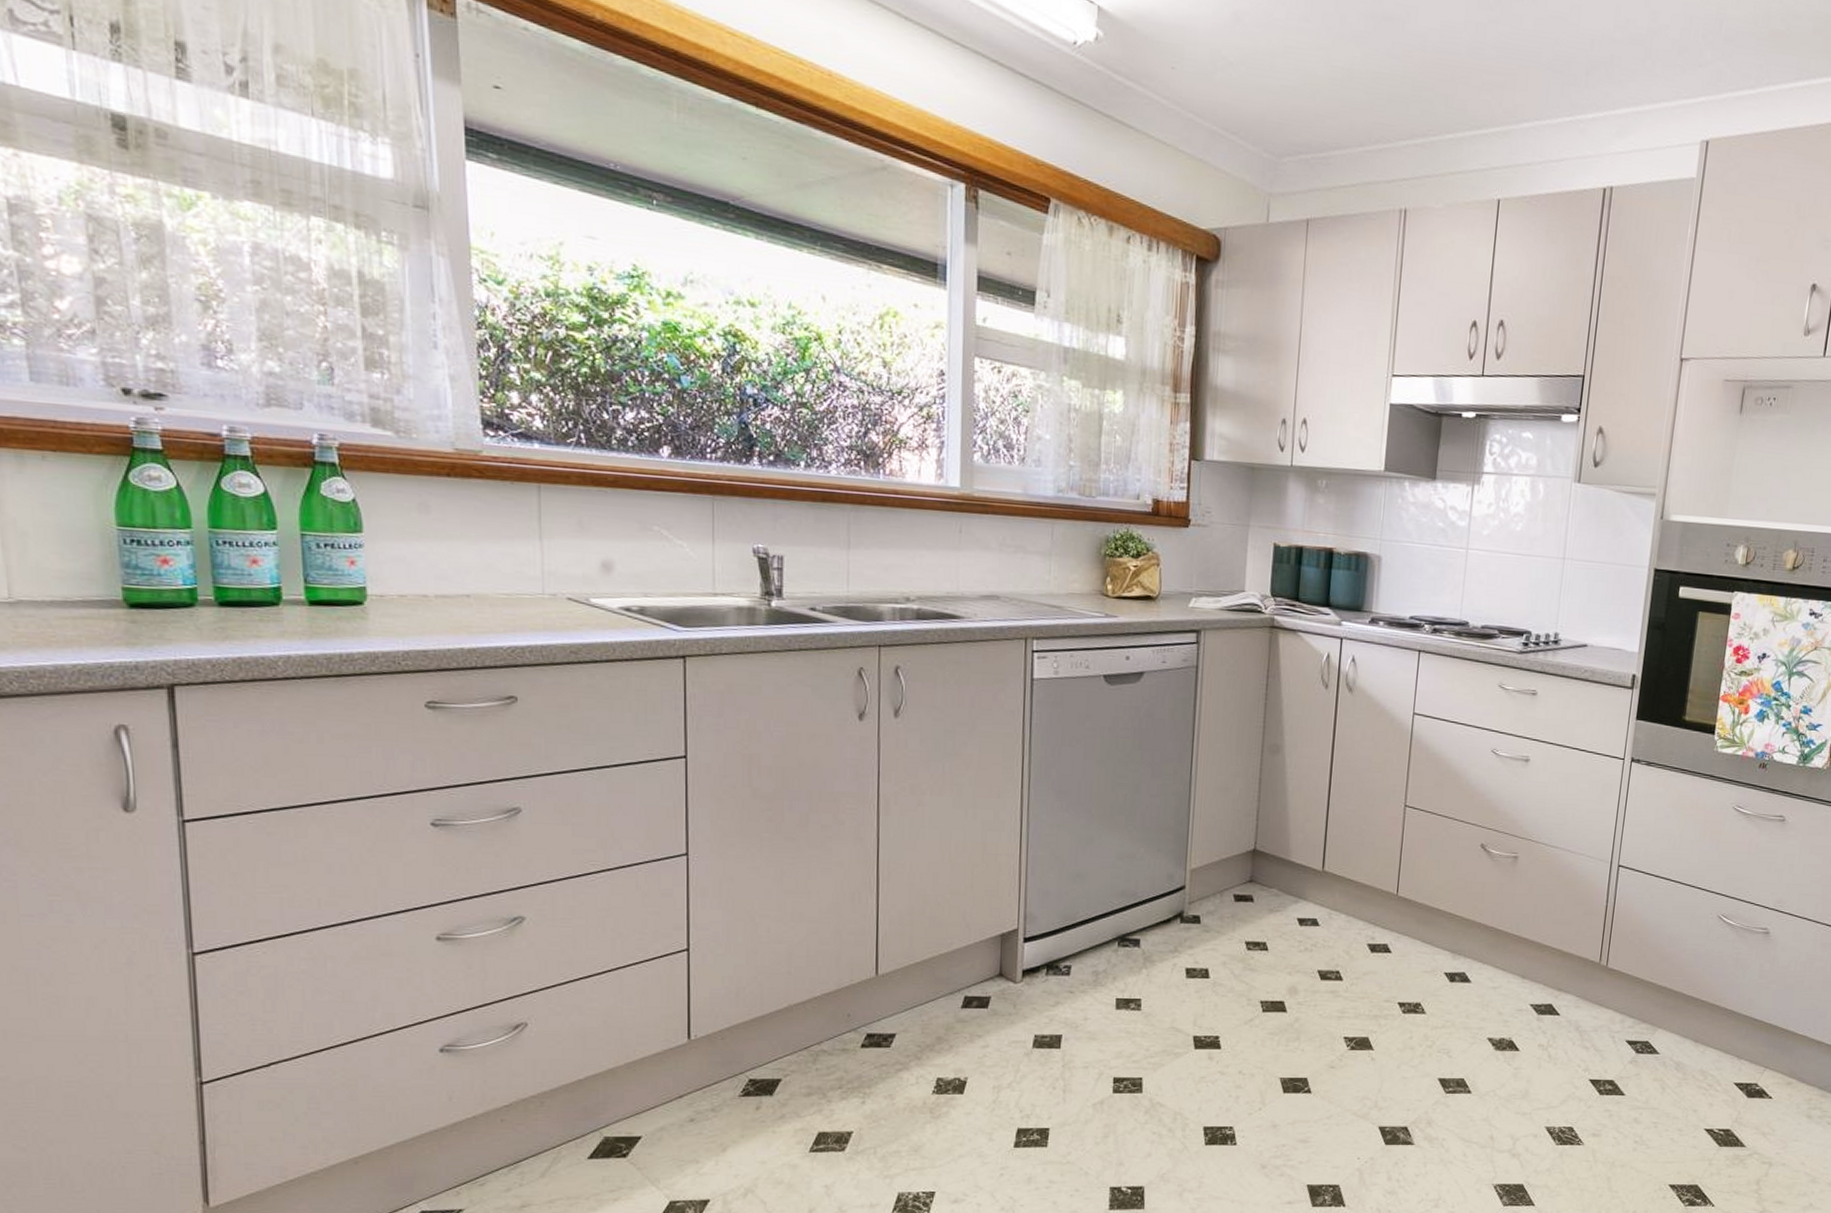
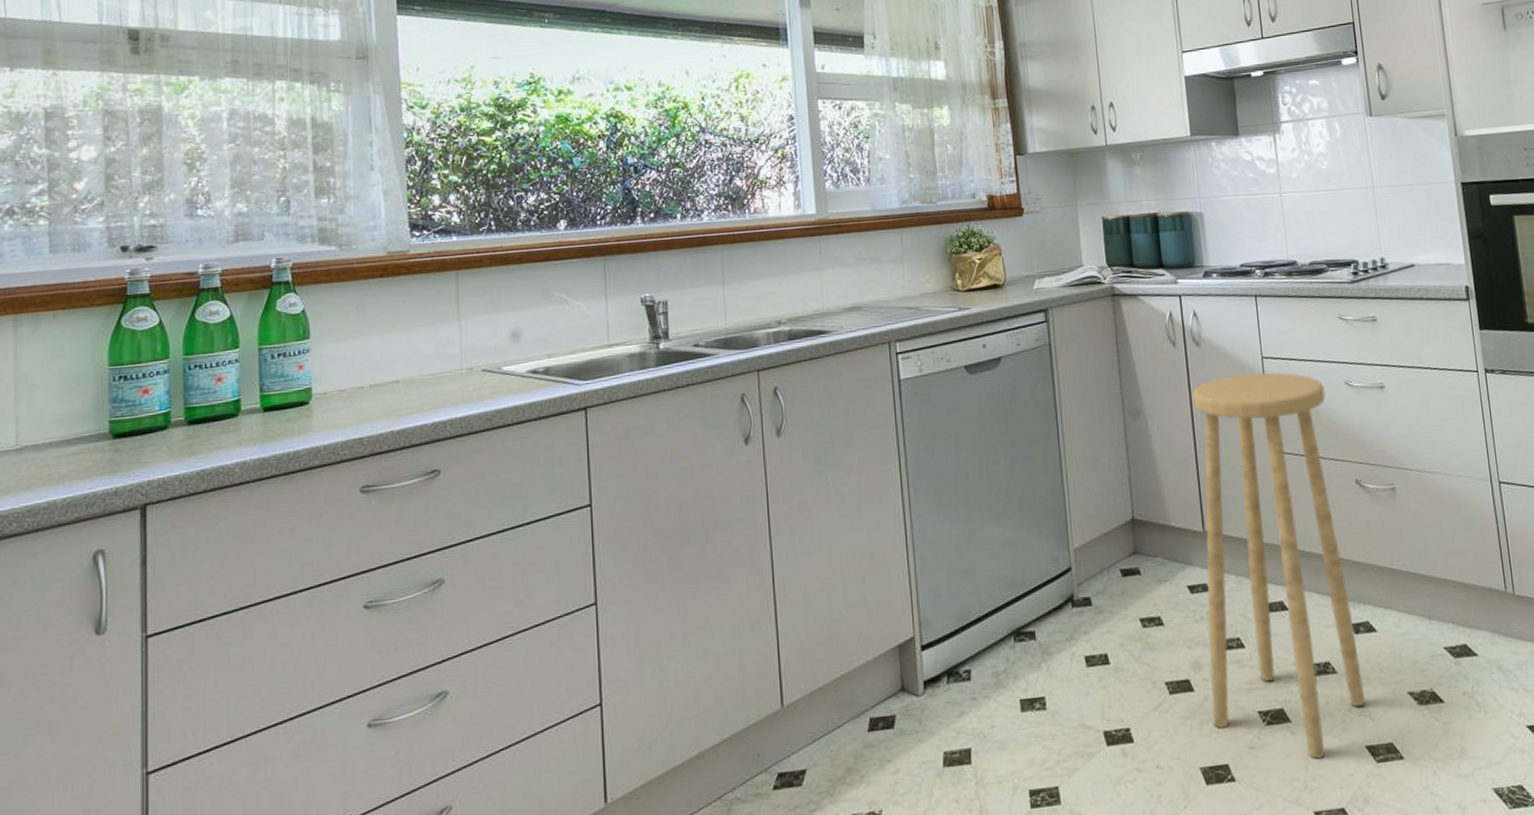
stool: none [1300,726,1470,1084] -> present [1192,372,1366,759]

